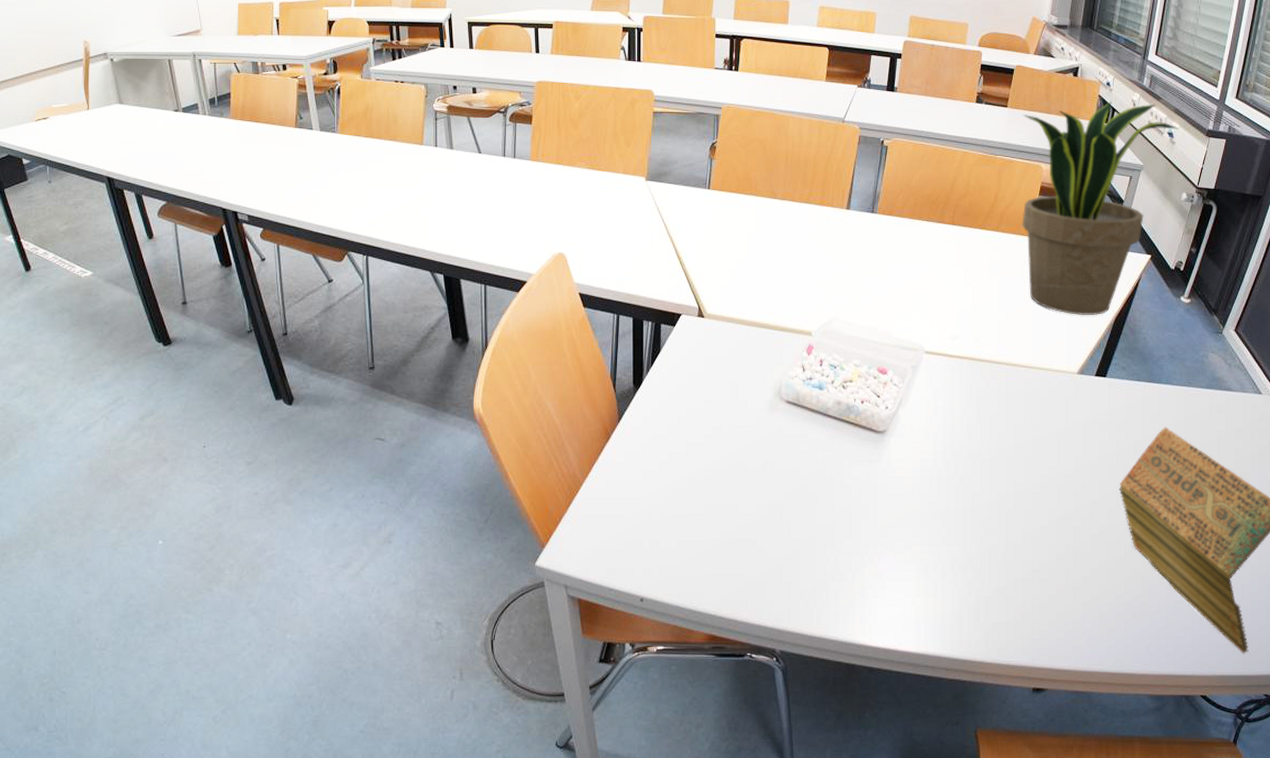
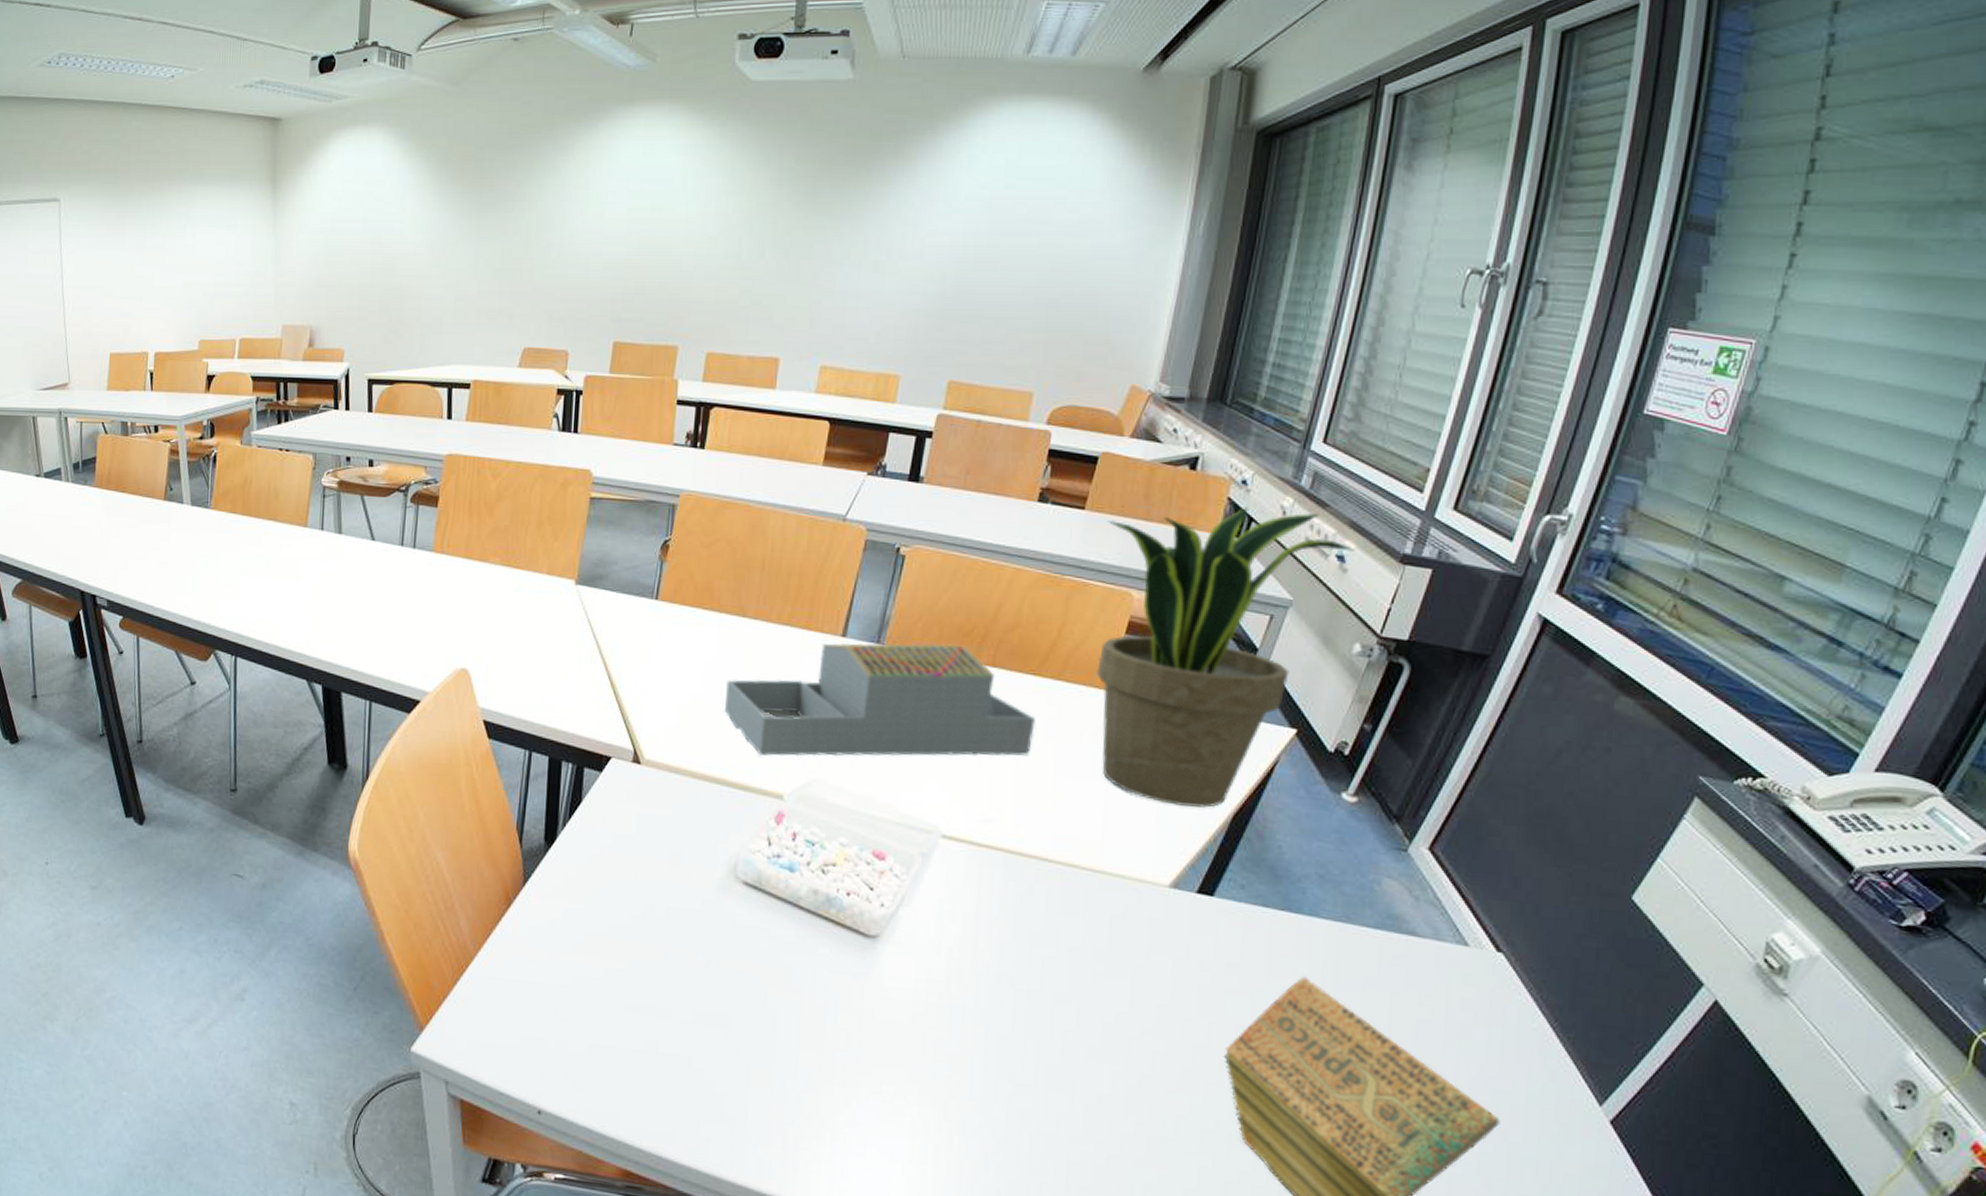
architectural model: none [764,210,983,303] -> present [724,642,1035,757]

